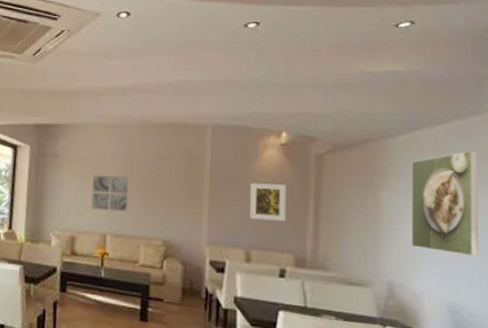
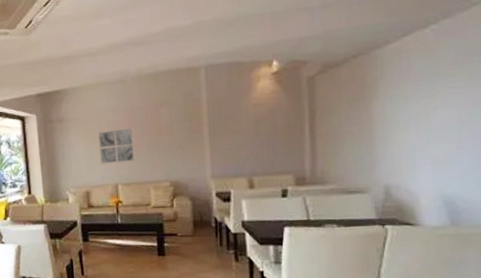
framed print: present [249,182,287,222] -> none [246,111,283,149]
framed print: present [411,151,478,257] -> none [401,47,470,150]

